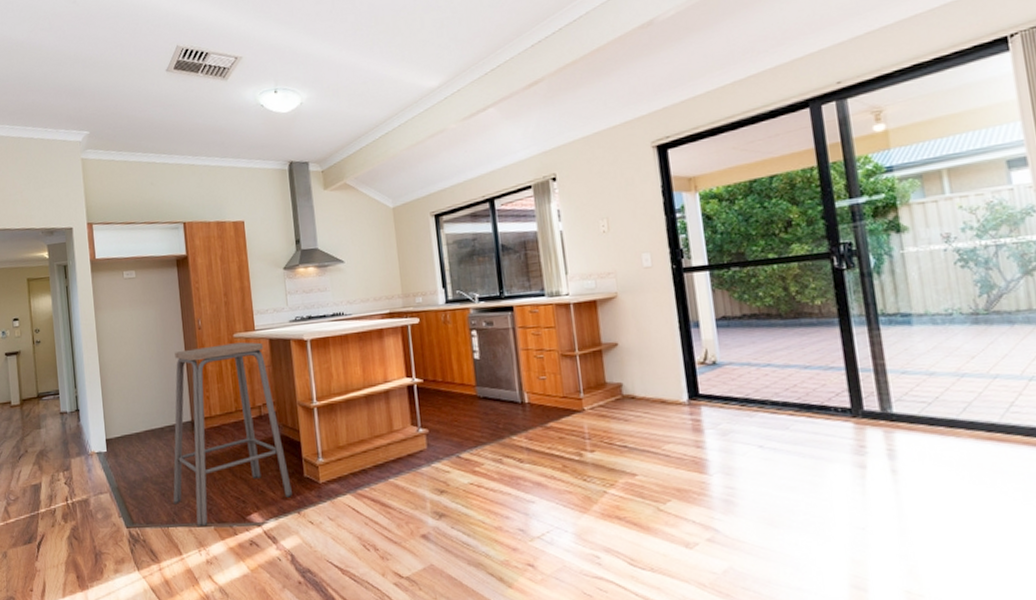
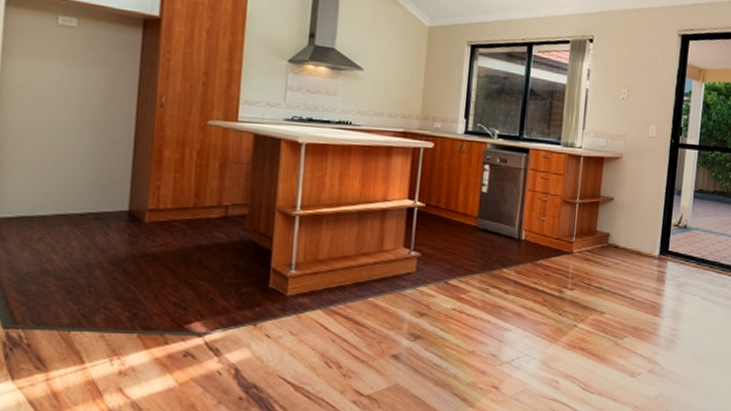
bar stool: present [173,342,292,527] -> none [82,127,251,333]

